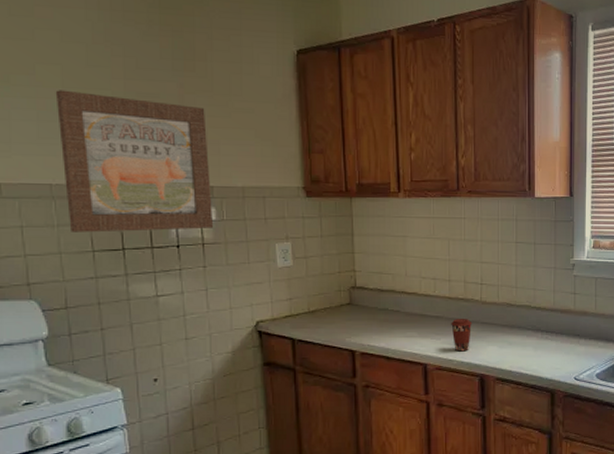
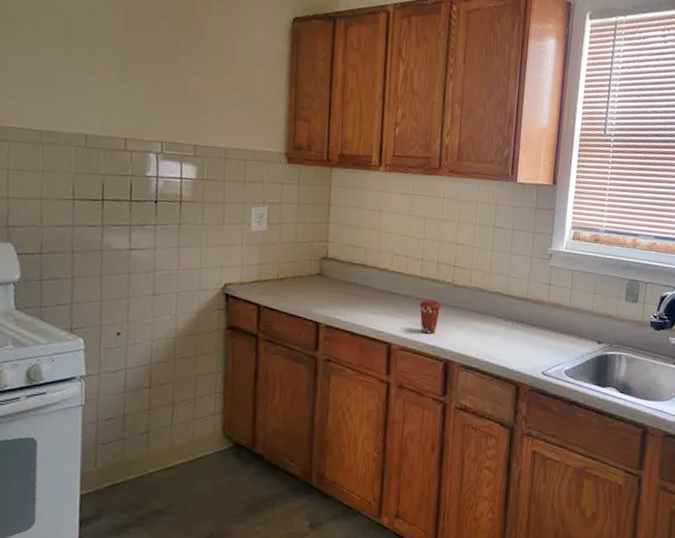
wall art: present [55,90,214,233] -> none [53,39,198,187]

